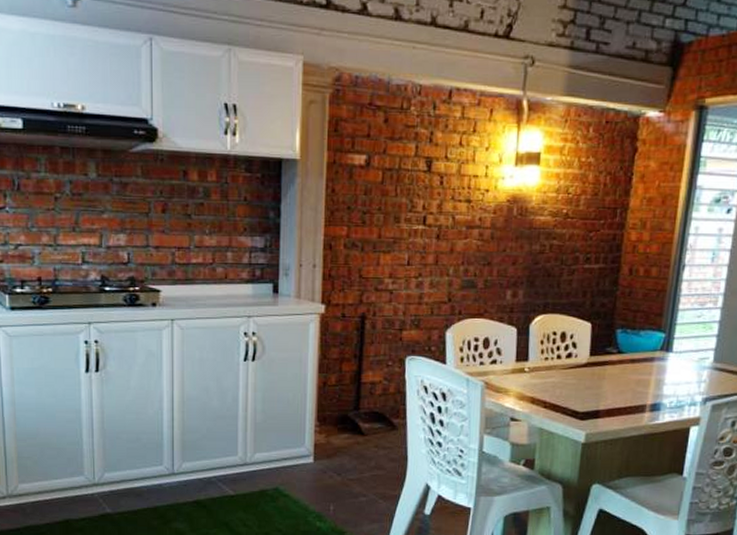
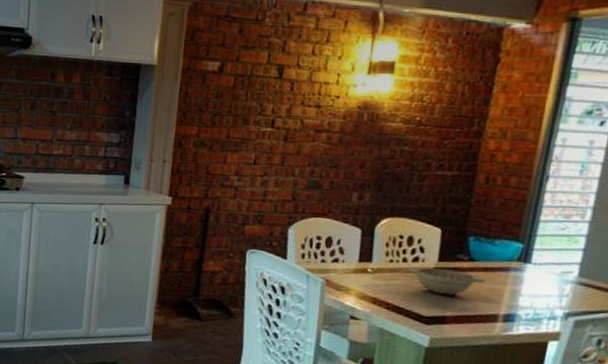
decorative bowl: none [561,363,634,389] -> present [406,268,486,296]

